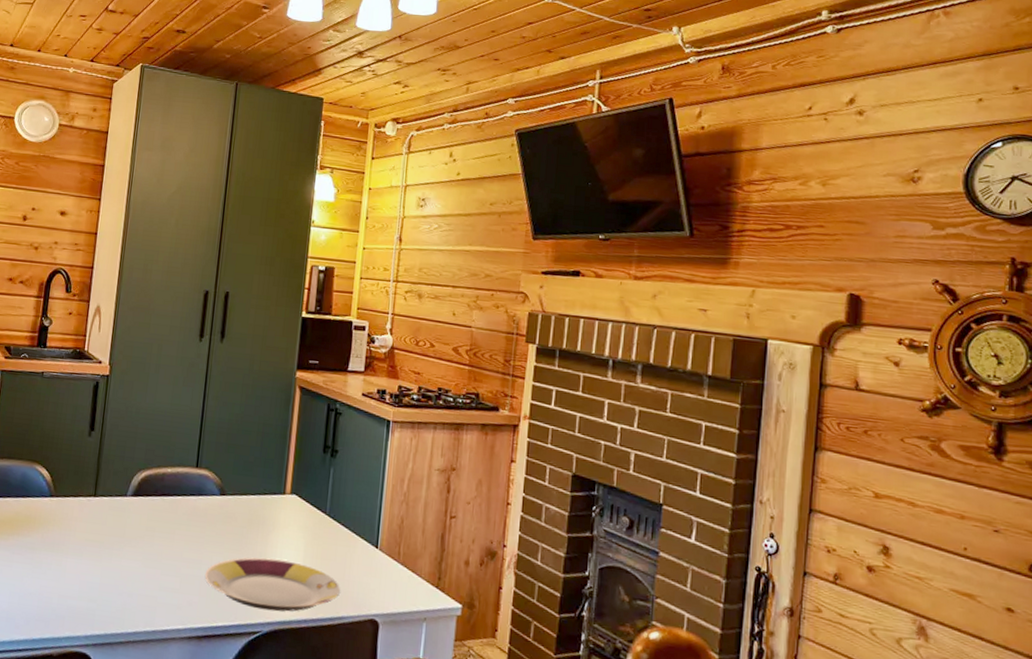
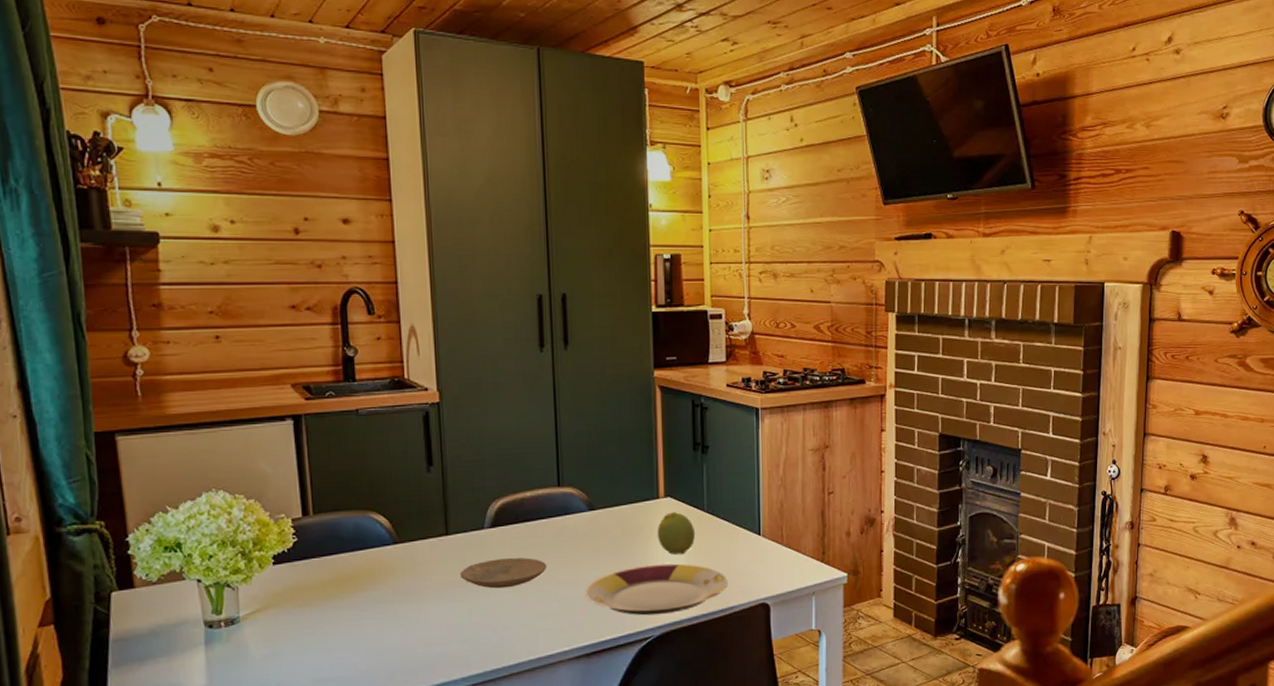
plate: none [99,526,176,556] -> present [459,558,547,589]
fruit: none [278,509,315,555] -> present [657,511,696,555]

